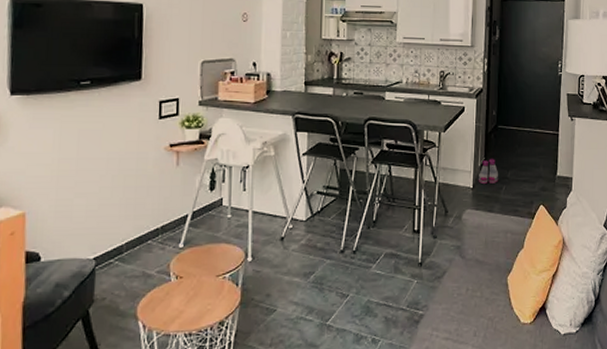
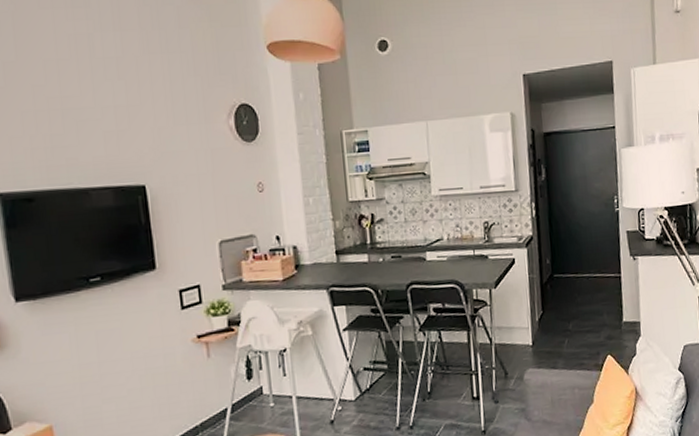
boots: present [478,158,499,185] -> none [536,310,560,340]

